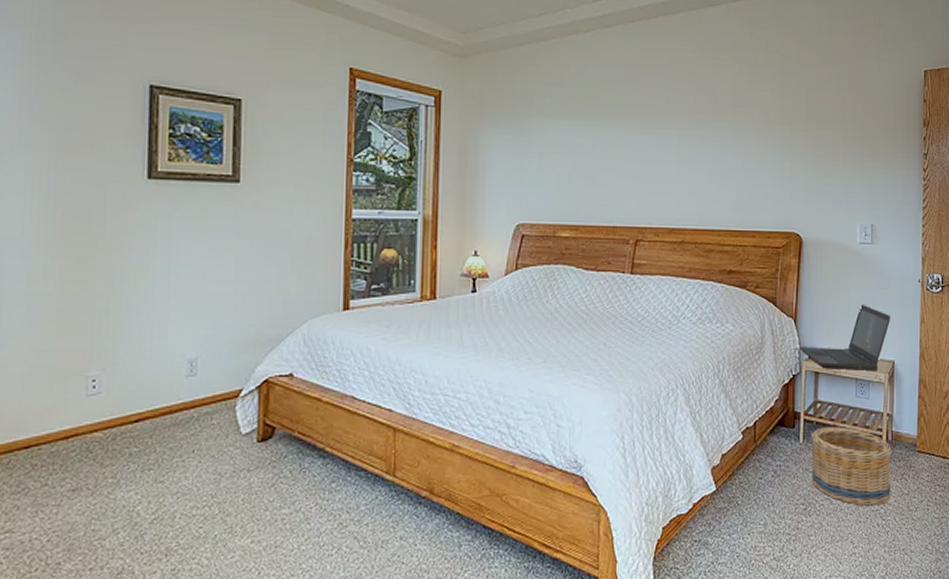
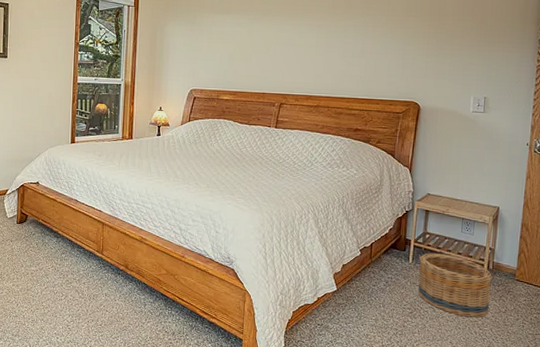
laptop computer: present [799,305,890,372] -> none [413,161,498,214]

